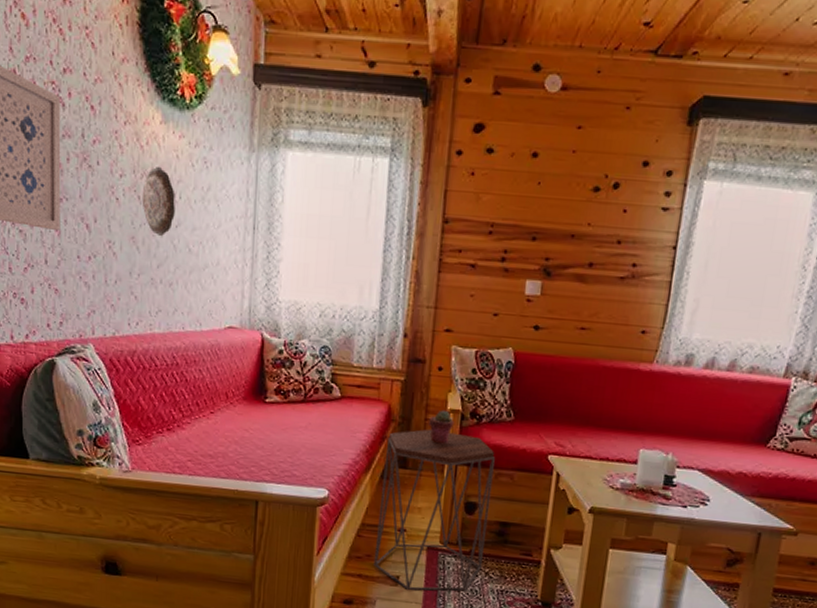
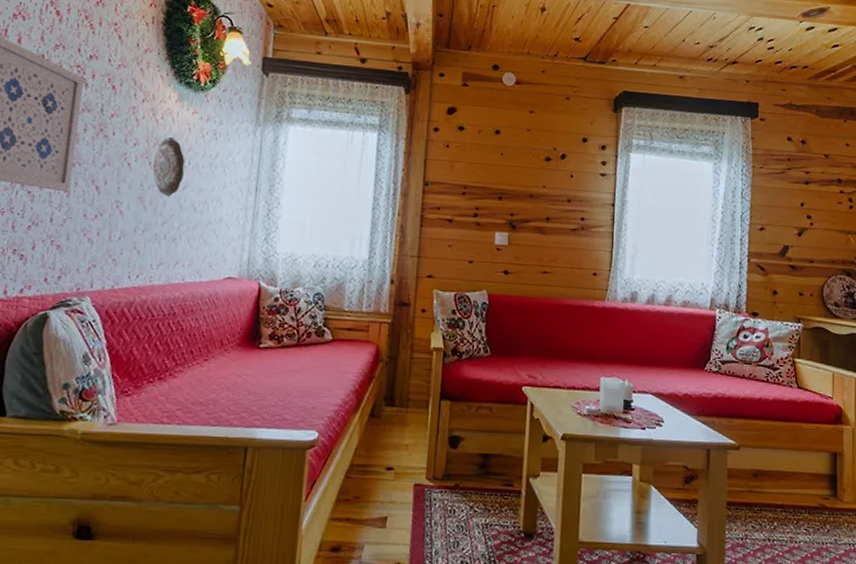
side table: present [373,429,495,592] -> none [362,367,475,532]
potted succulent: present [429,410,454,445] -> none [414,348,437,381]

